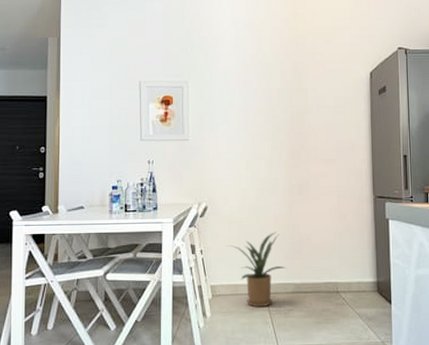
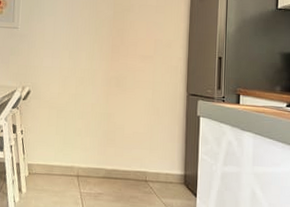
house plant: present [228,232,286,308] -> none [46,119,99,189]

